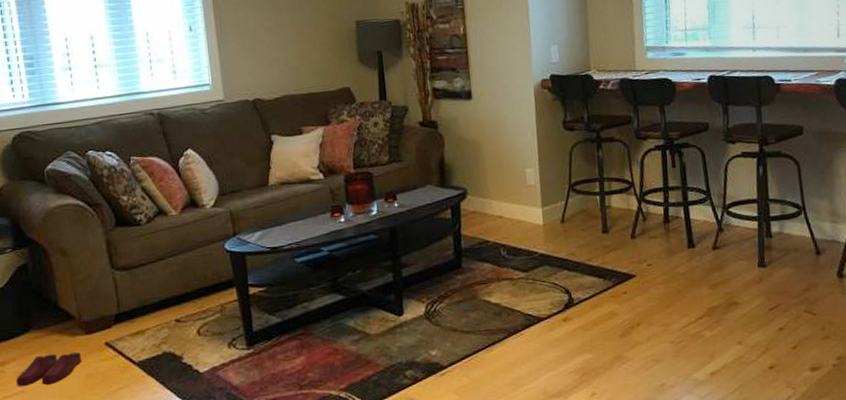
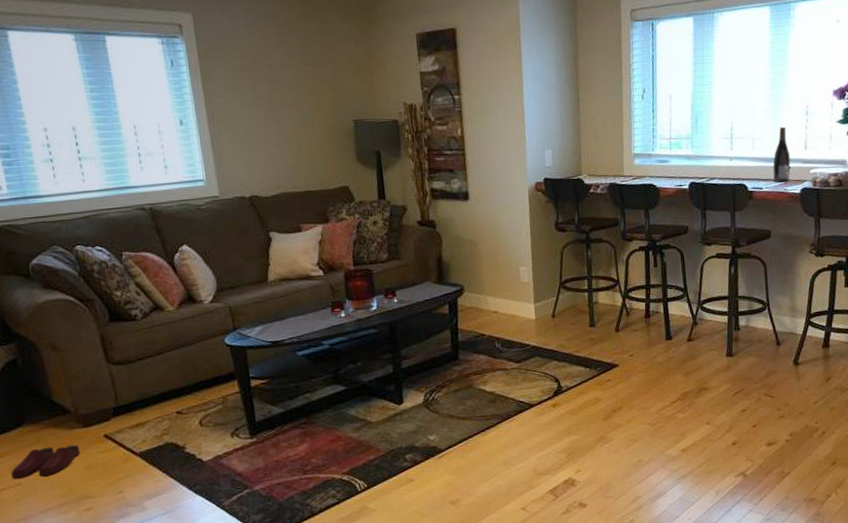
wine bottle: none [802,13,822,75] -> present [773,126,791,183]

